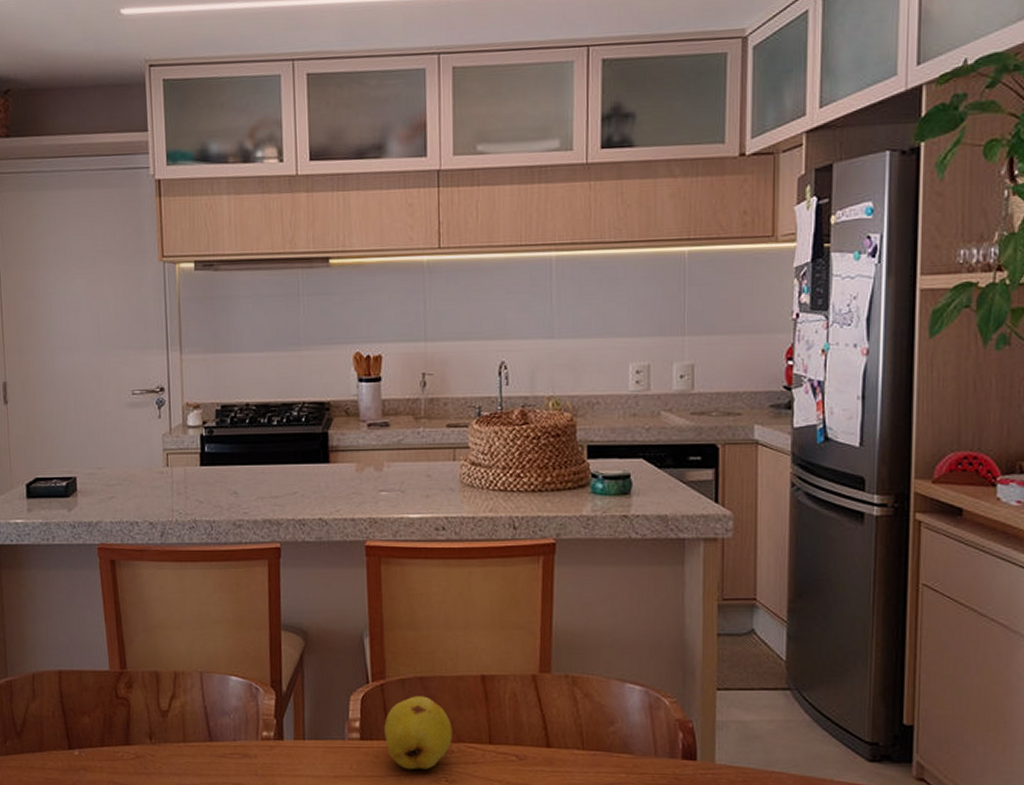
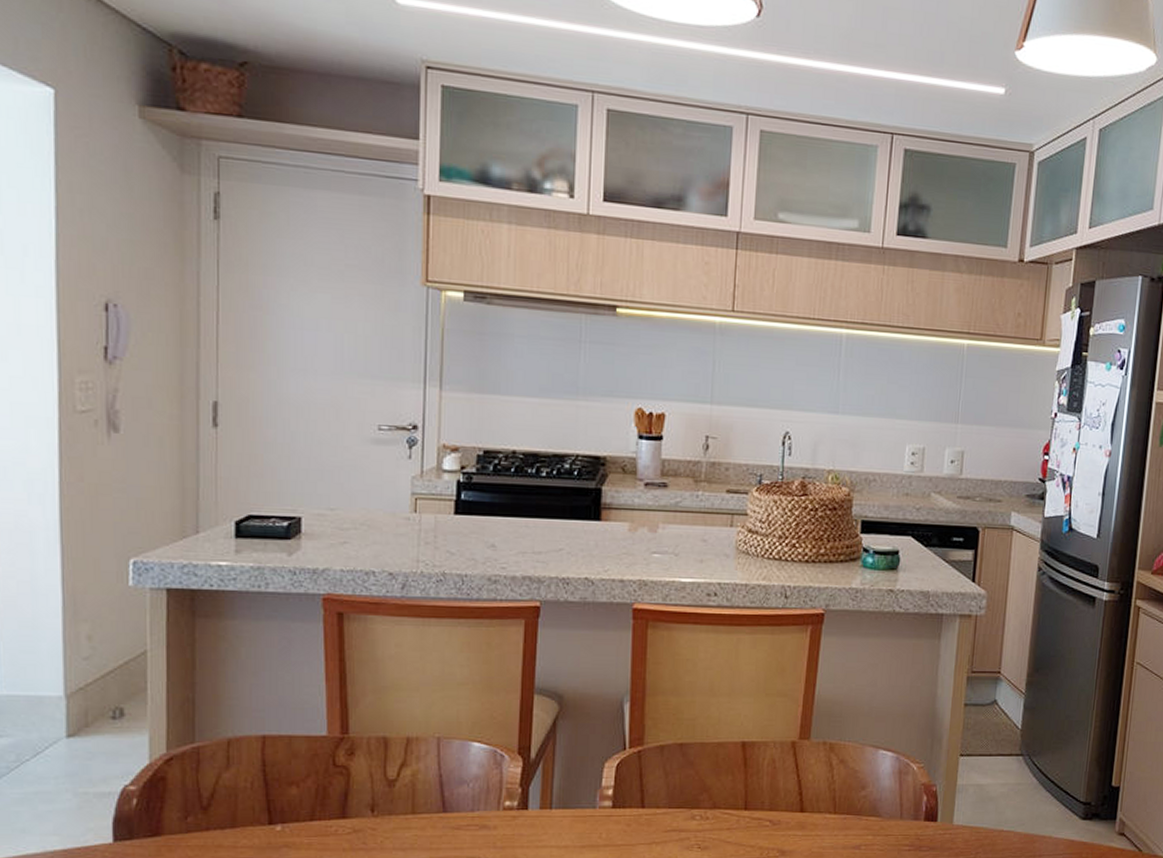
fruit: present [384,696,453,770] -> none [638,763,709,838]

